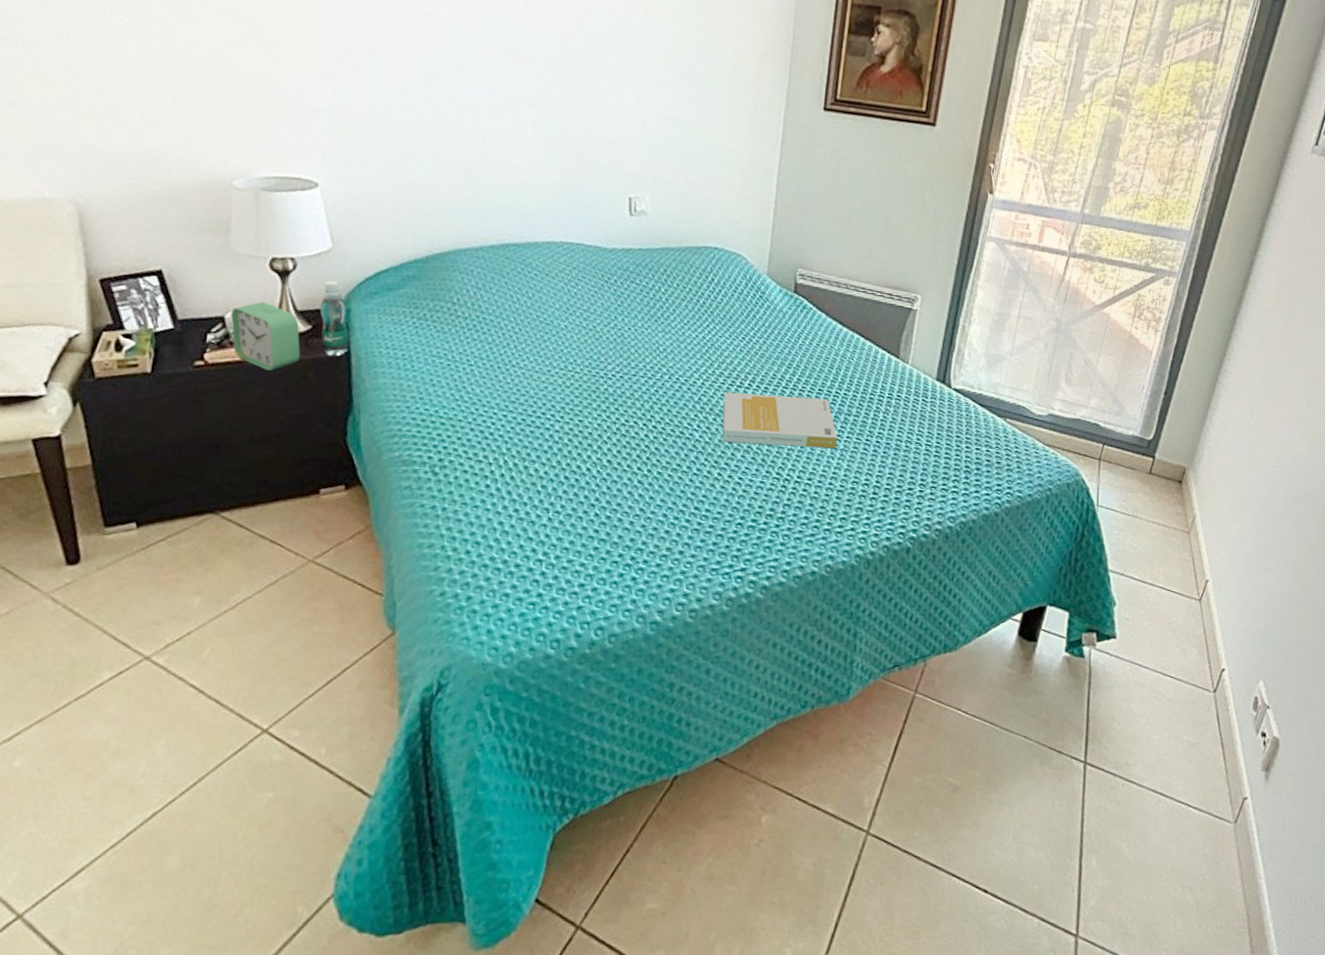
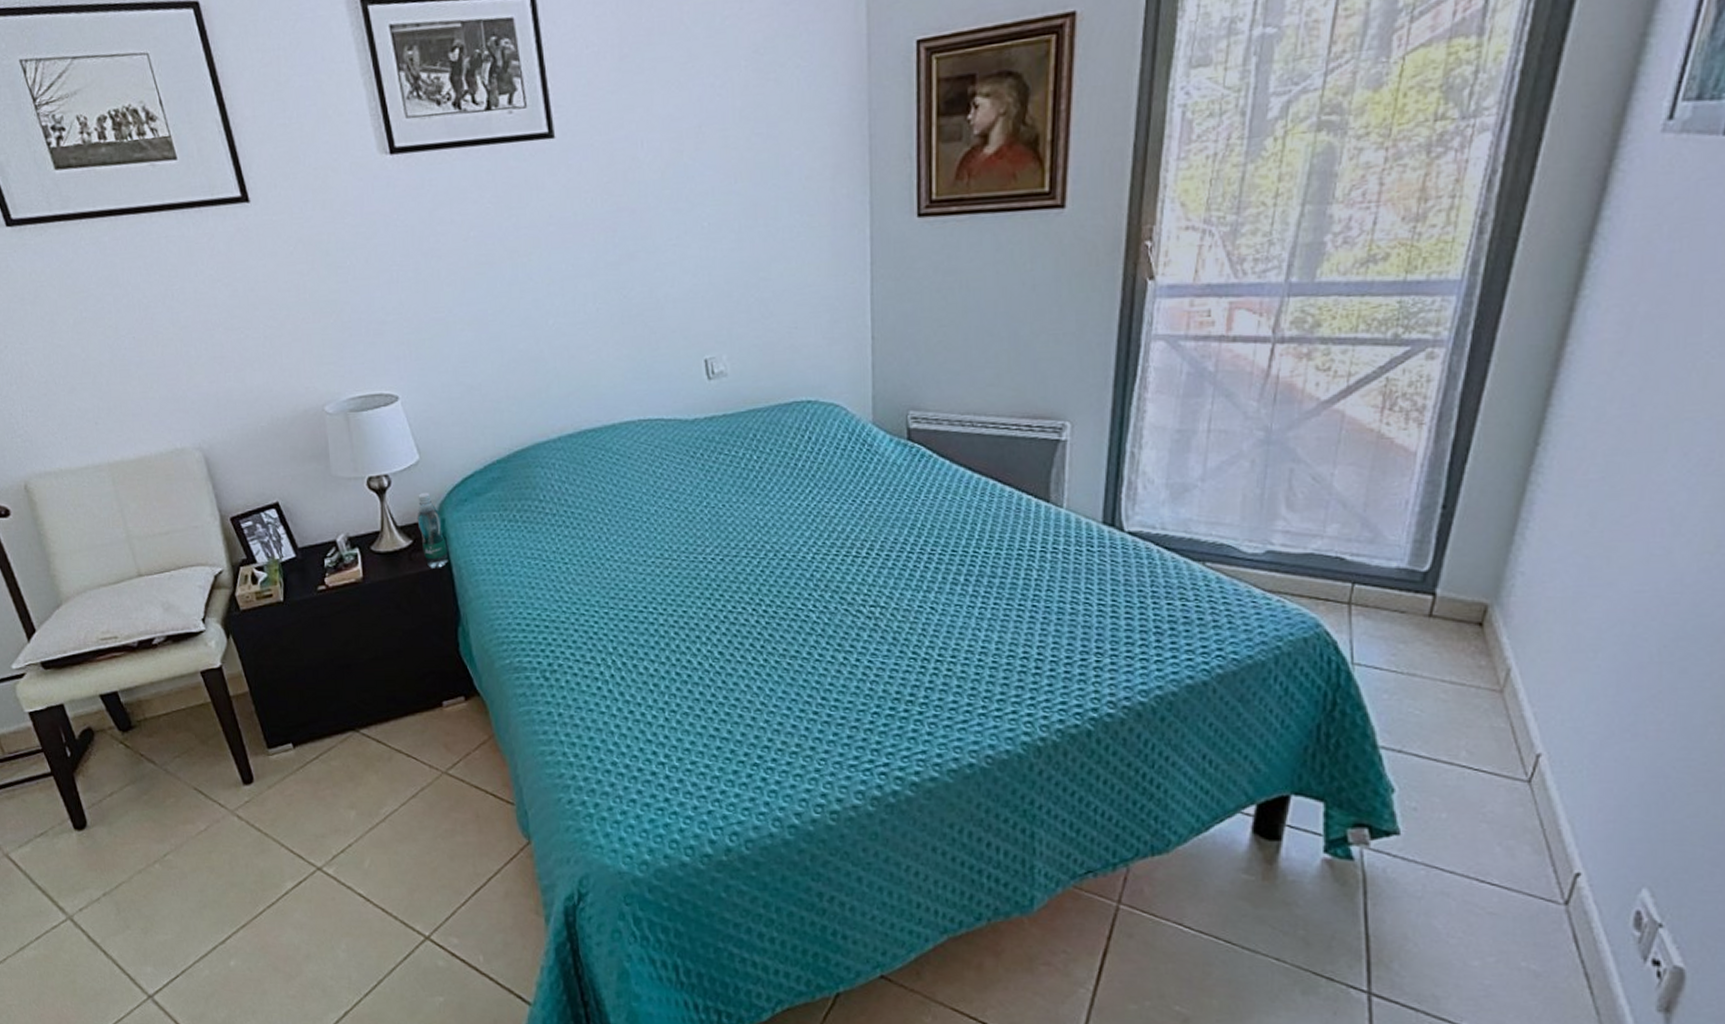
alarm clock: present [231,301,300,371] -> none [341,521,406,589]
book: present [722,391,838,449] -> none [839,561,983,621]

